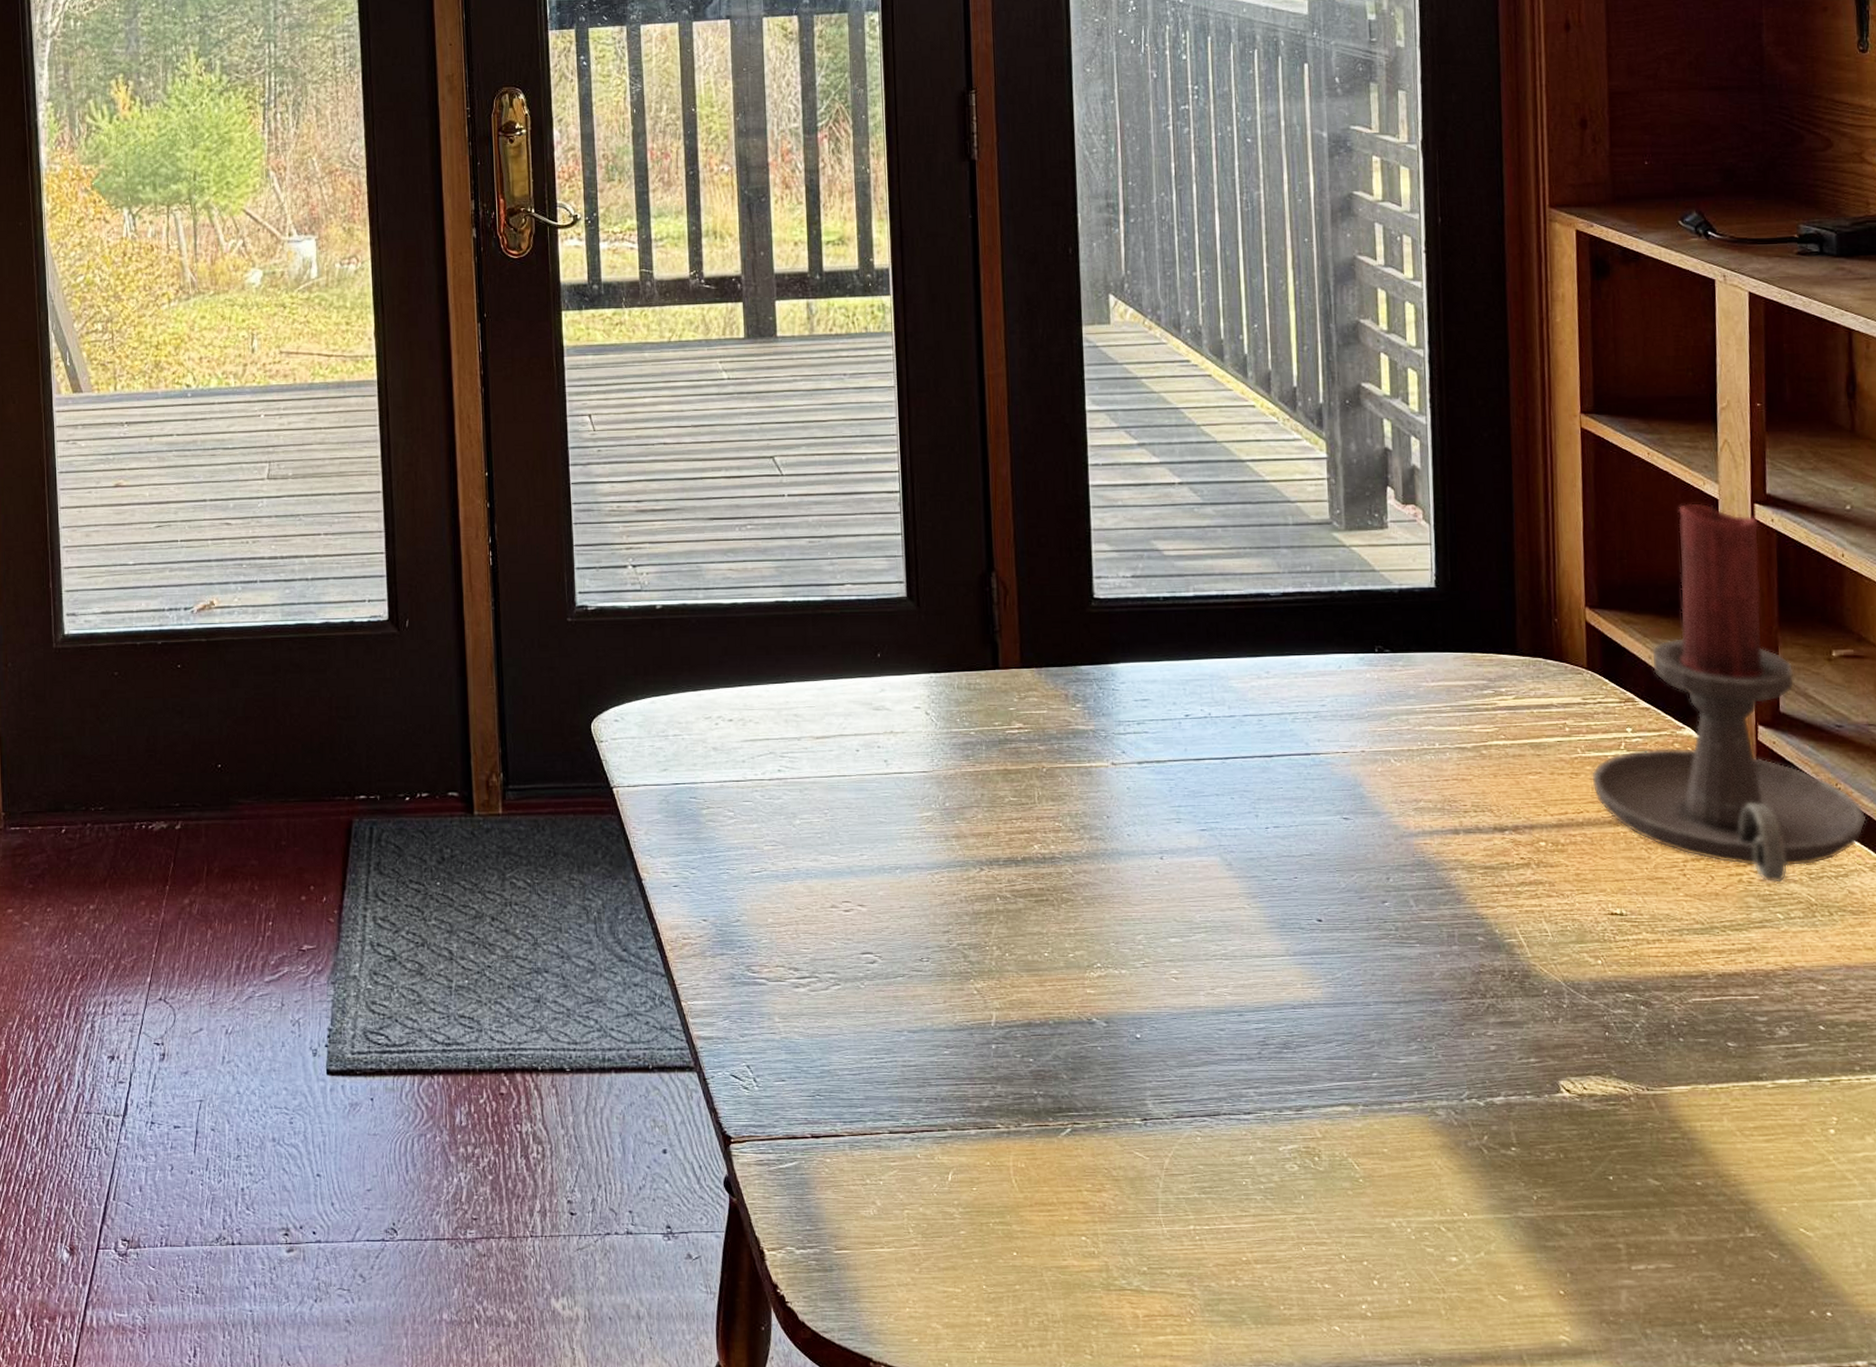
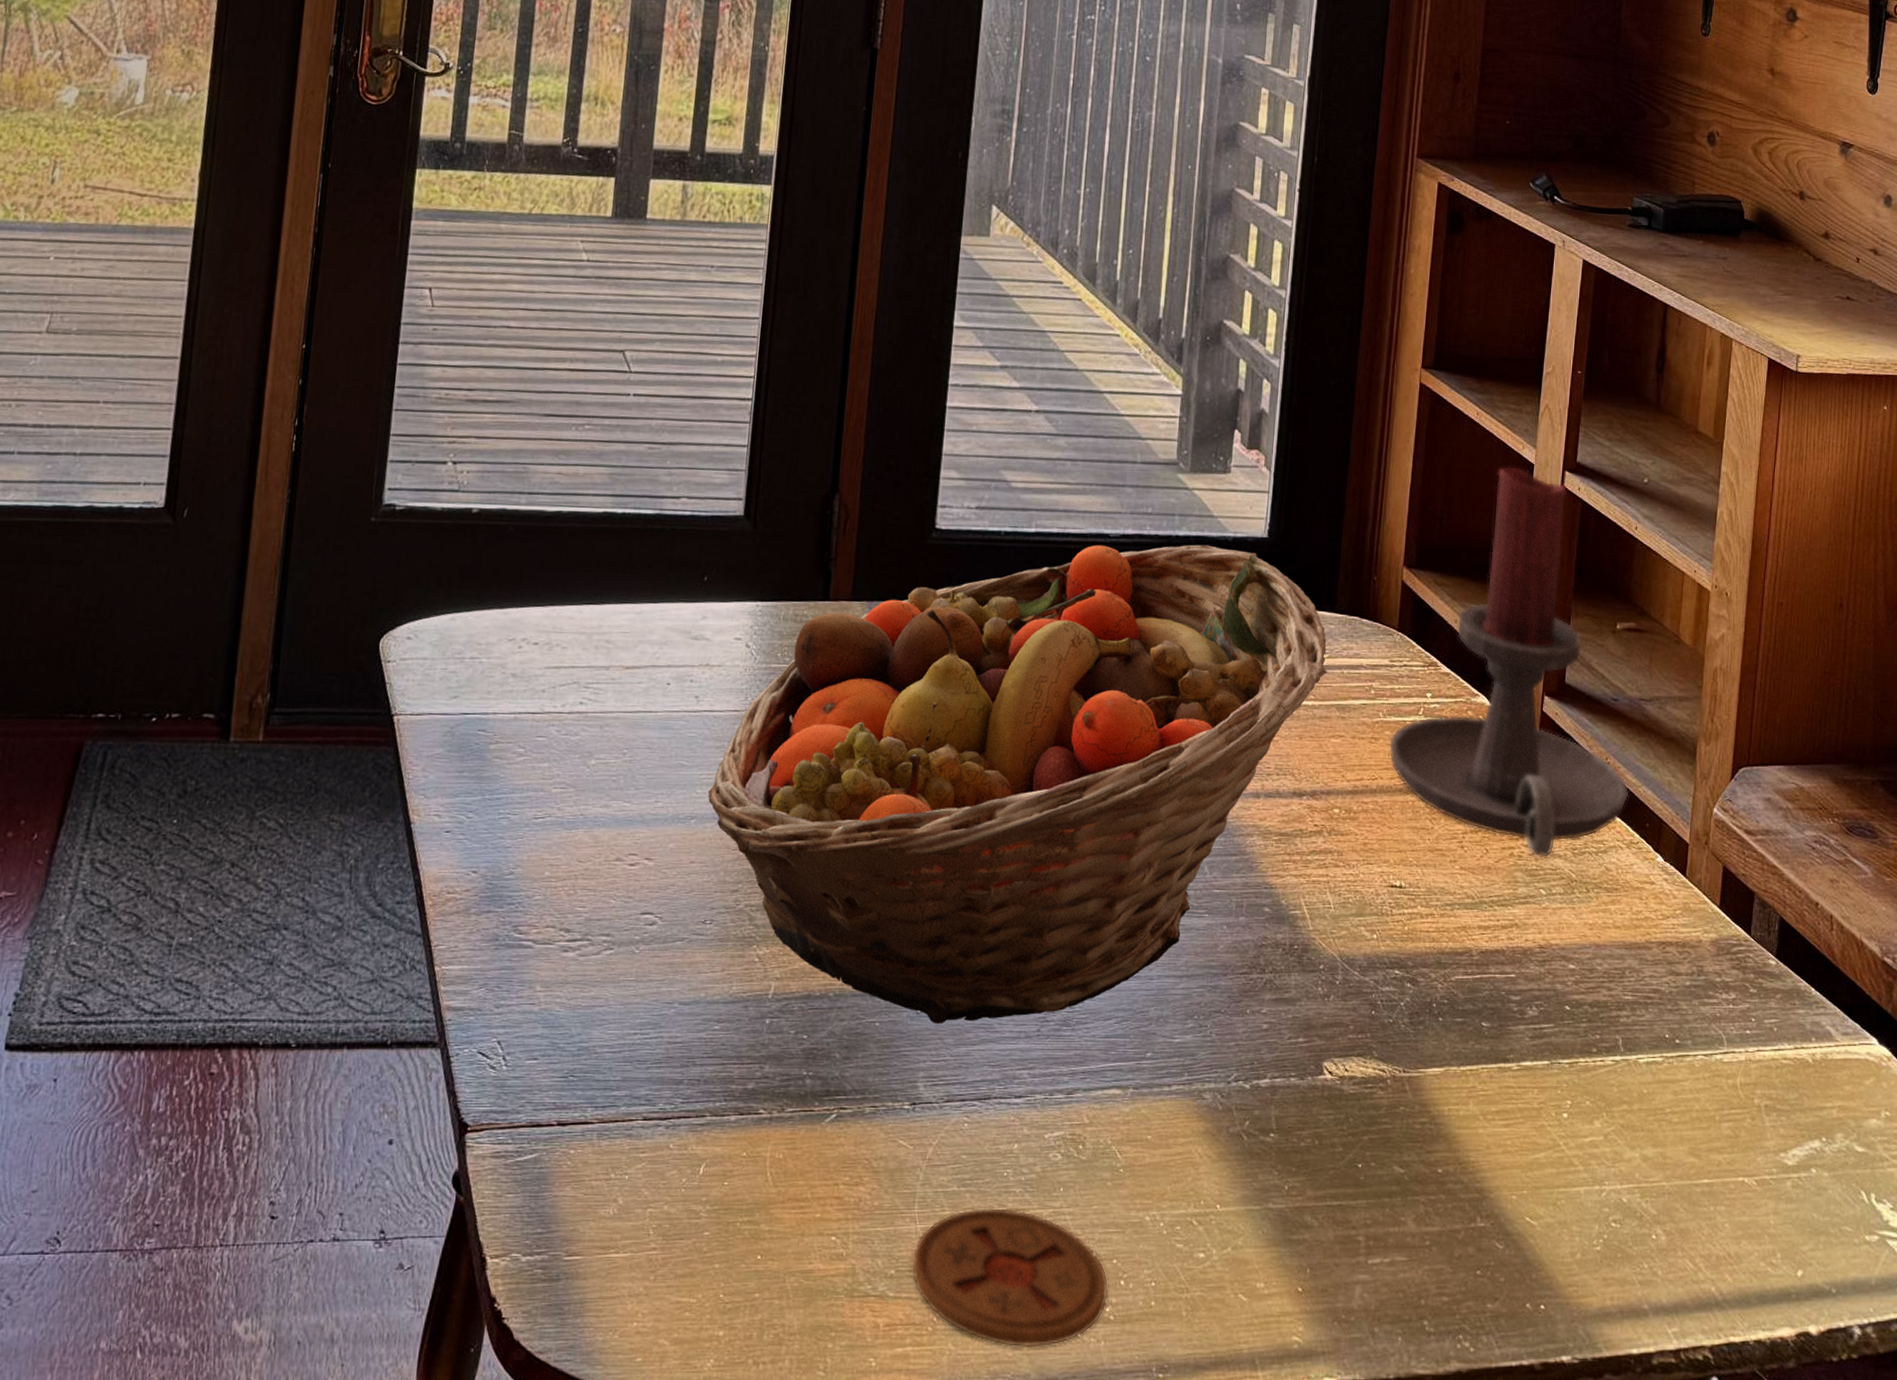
fruit basket: none [908,598,1516,1047] -> present [708,544,1327,1023]
coaster: none [1162,1212,1363,1340] -> present [911,1207,1109,1348]

